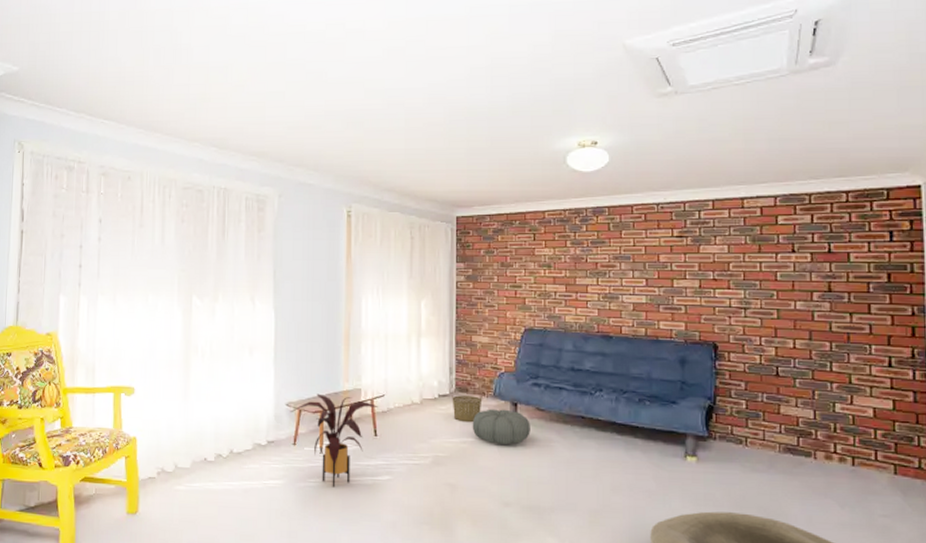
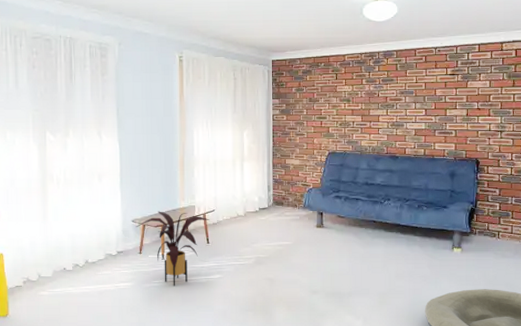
basket: present [452,395,483,423] -> none [270,208,295,230]
pouf: present [472,409,530,445] -> none [286,217,333,246]

